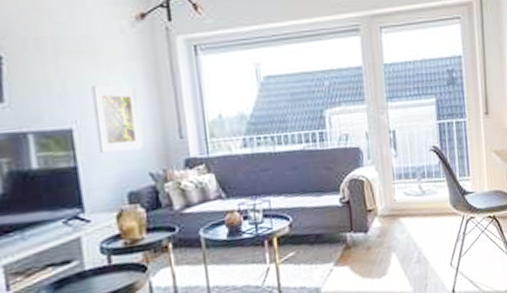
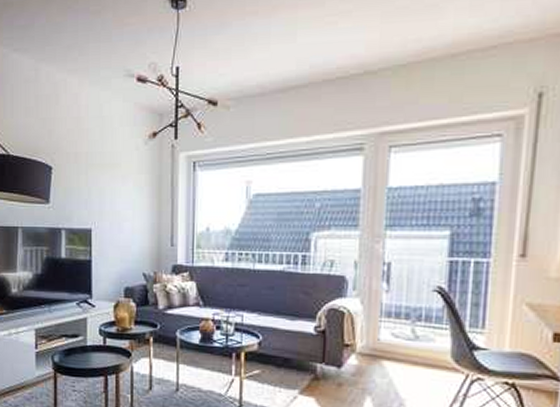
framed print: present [91,85,144,153] -> none [108,194,142,252]

